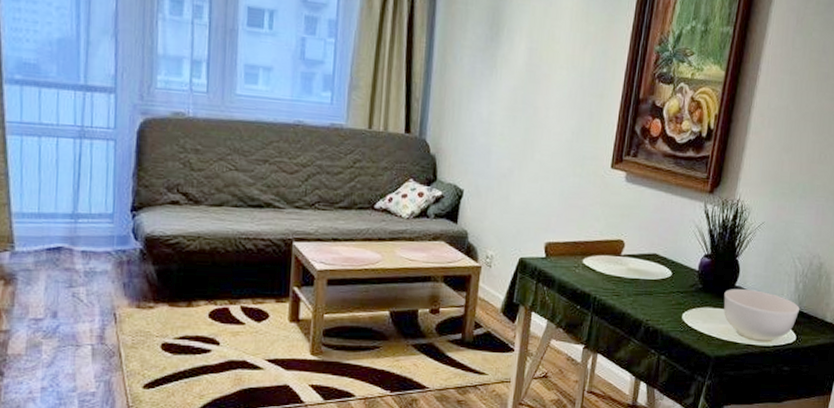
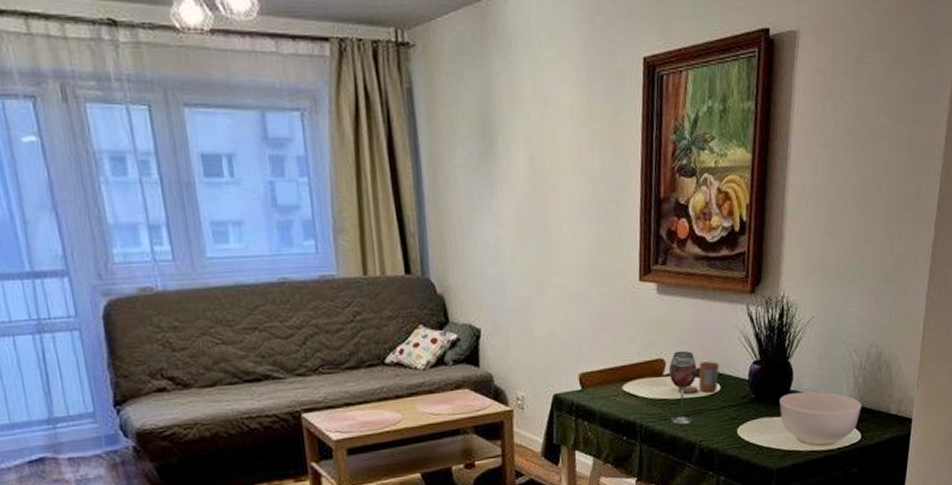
wineglass: none [622,235,653,303] -> present [668,350,697,425]
candle: none [632,248,673,277] -> present [678,361,719,394]

